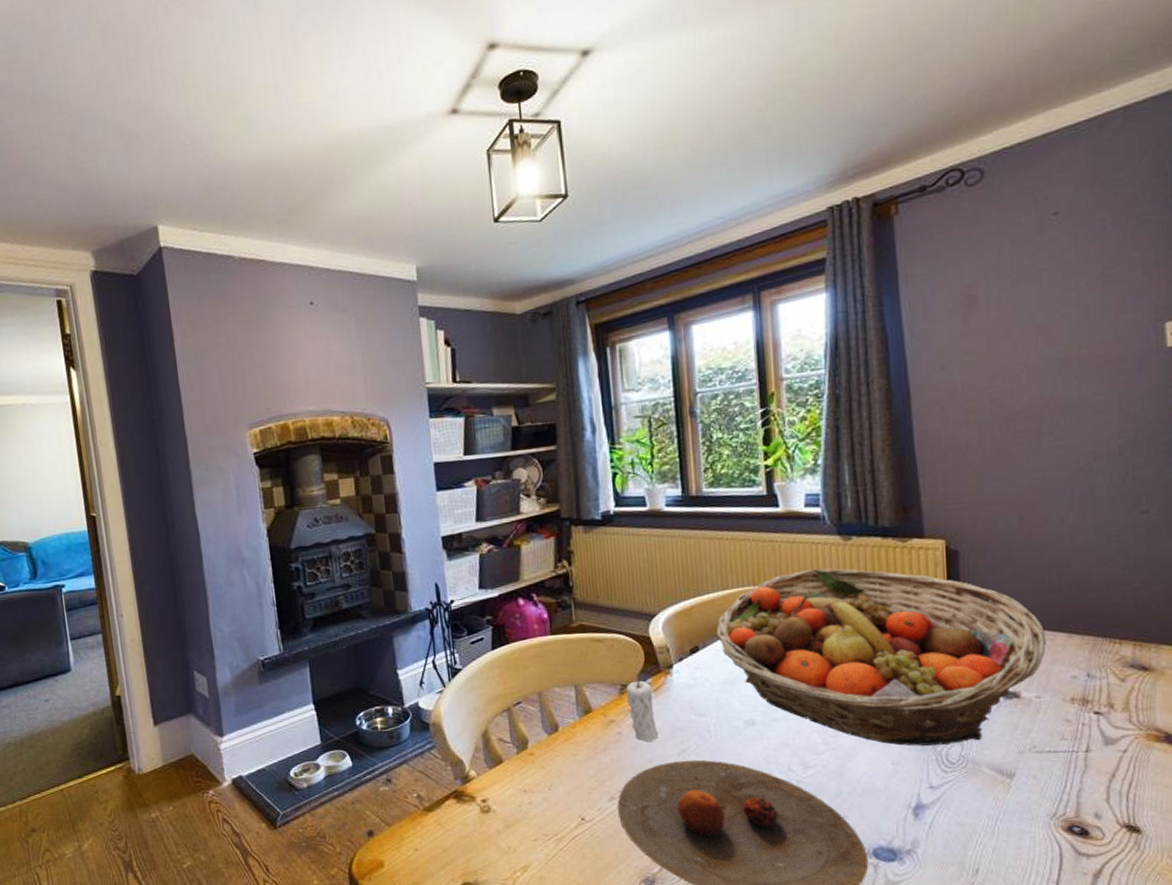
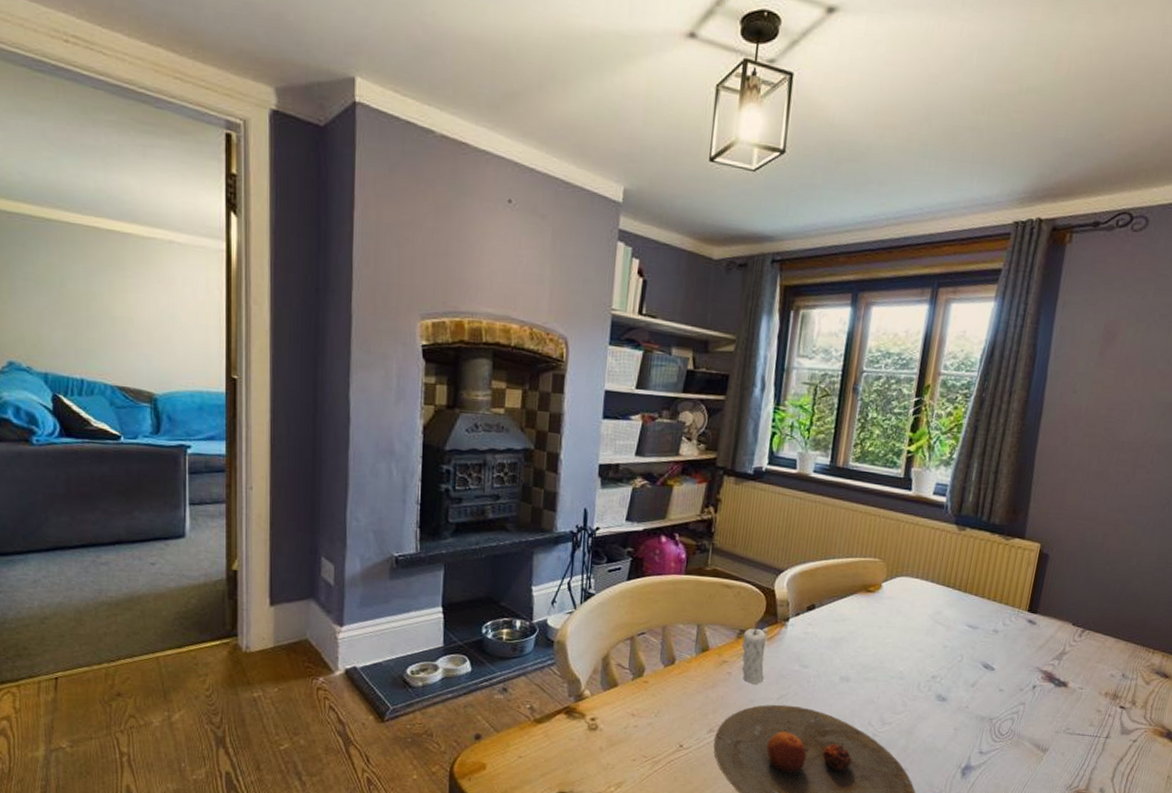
fruit basket: present [716,568,1046,746] -> none [832,551,1100,719]

